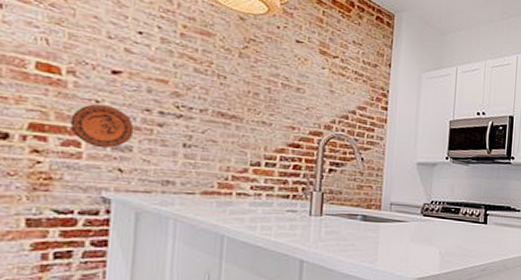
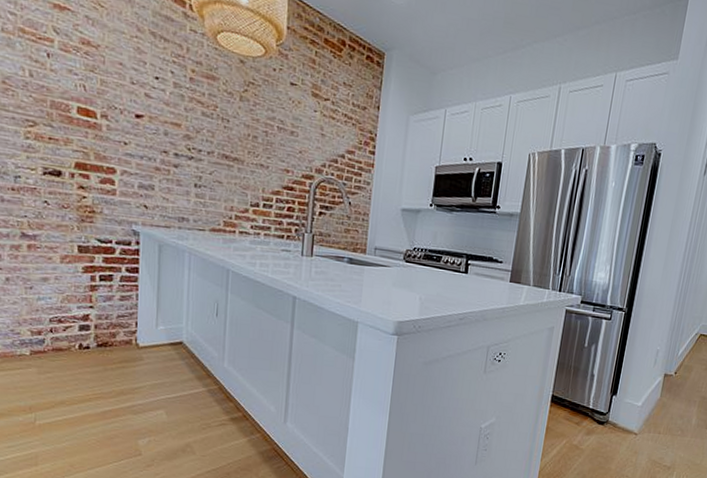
decorative plate: present [70,104,134,149] -> none [105,146,155,187]

